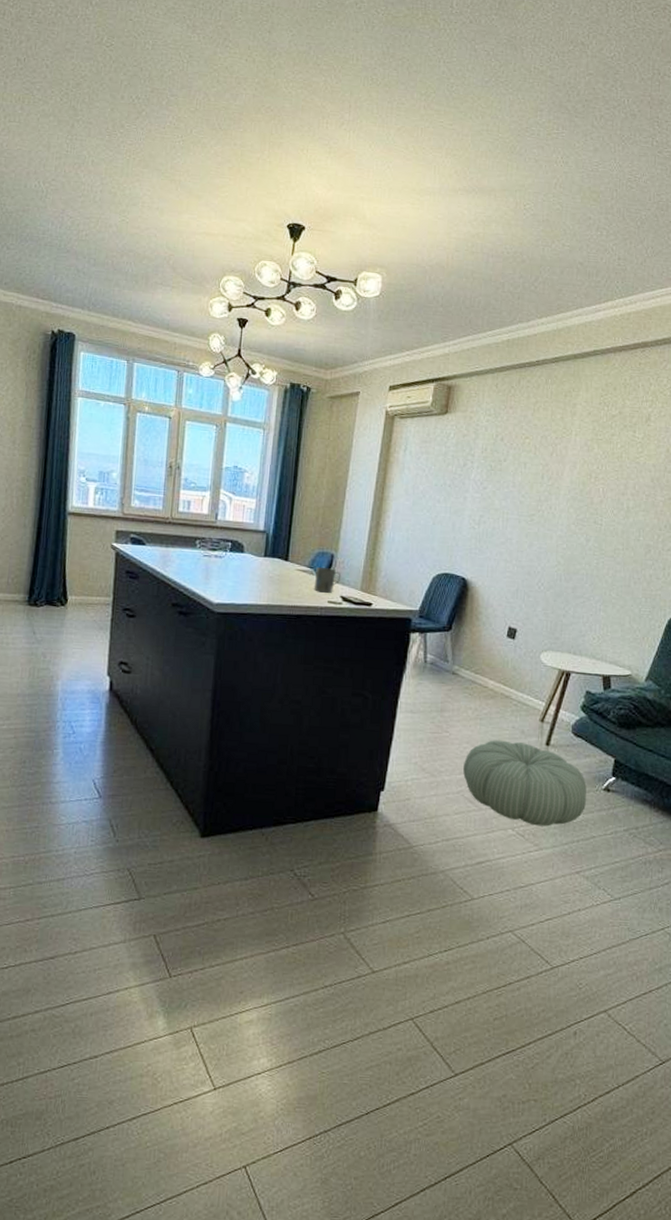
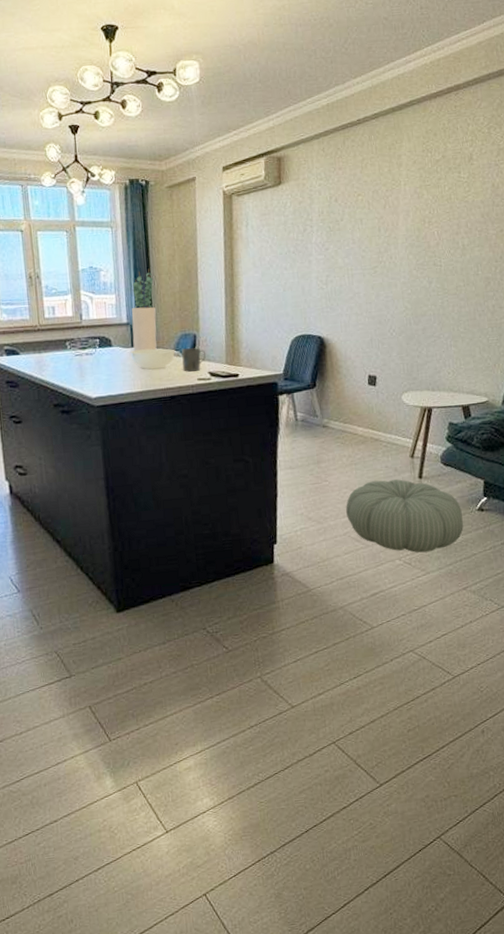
bowl: none [262,560,310,585] -> present [130,348,176,370]
vase: none [266,477,299,564] -> present [131,268,157,351]

